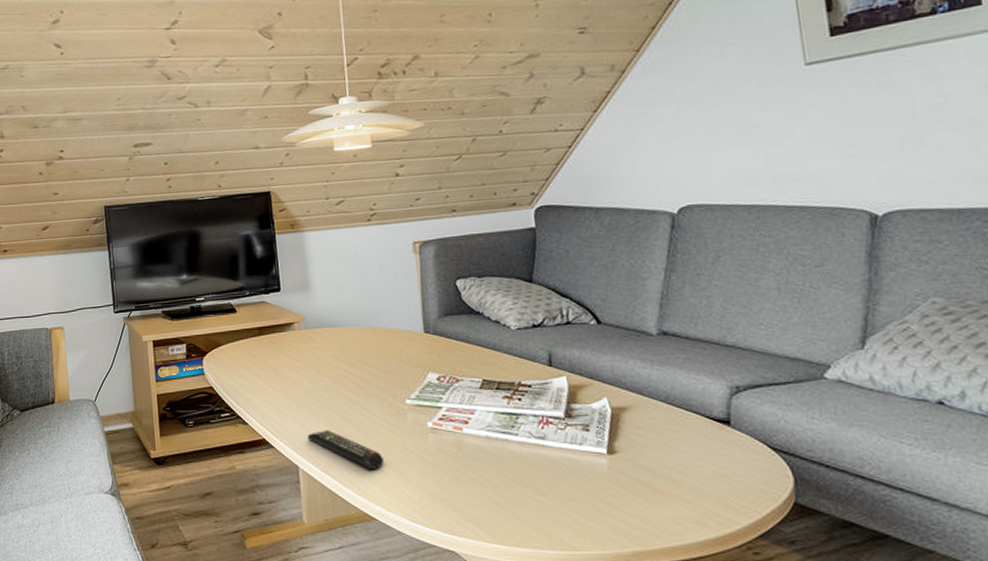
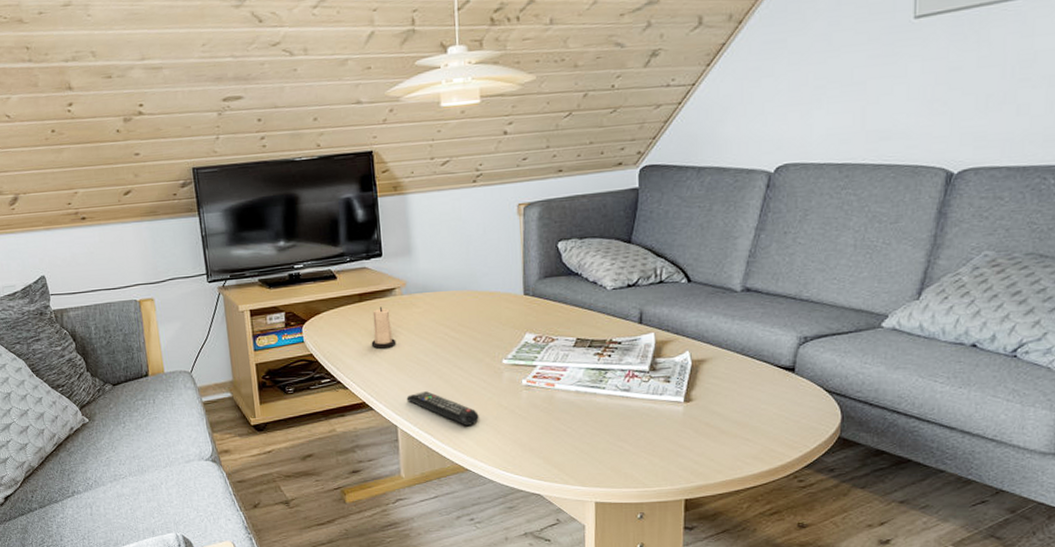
candle: none [270,340,296,383] -> present [371,306,397,349]

